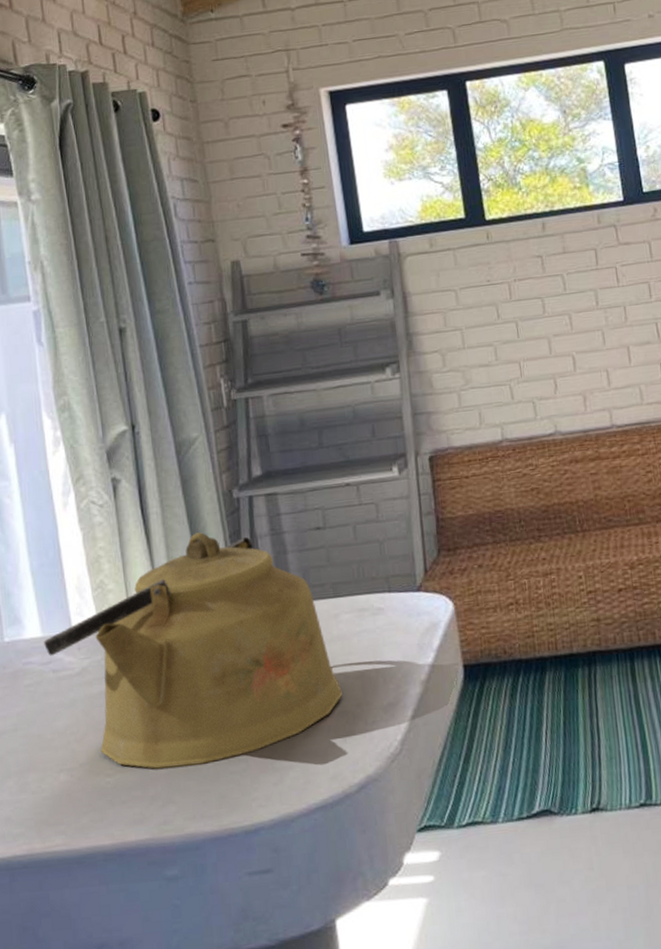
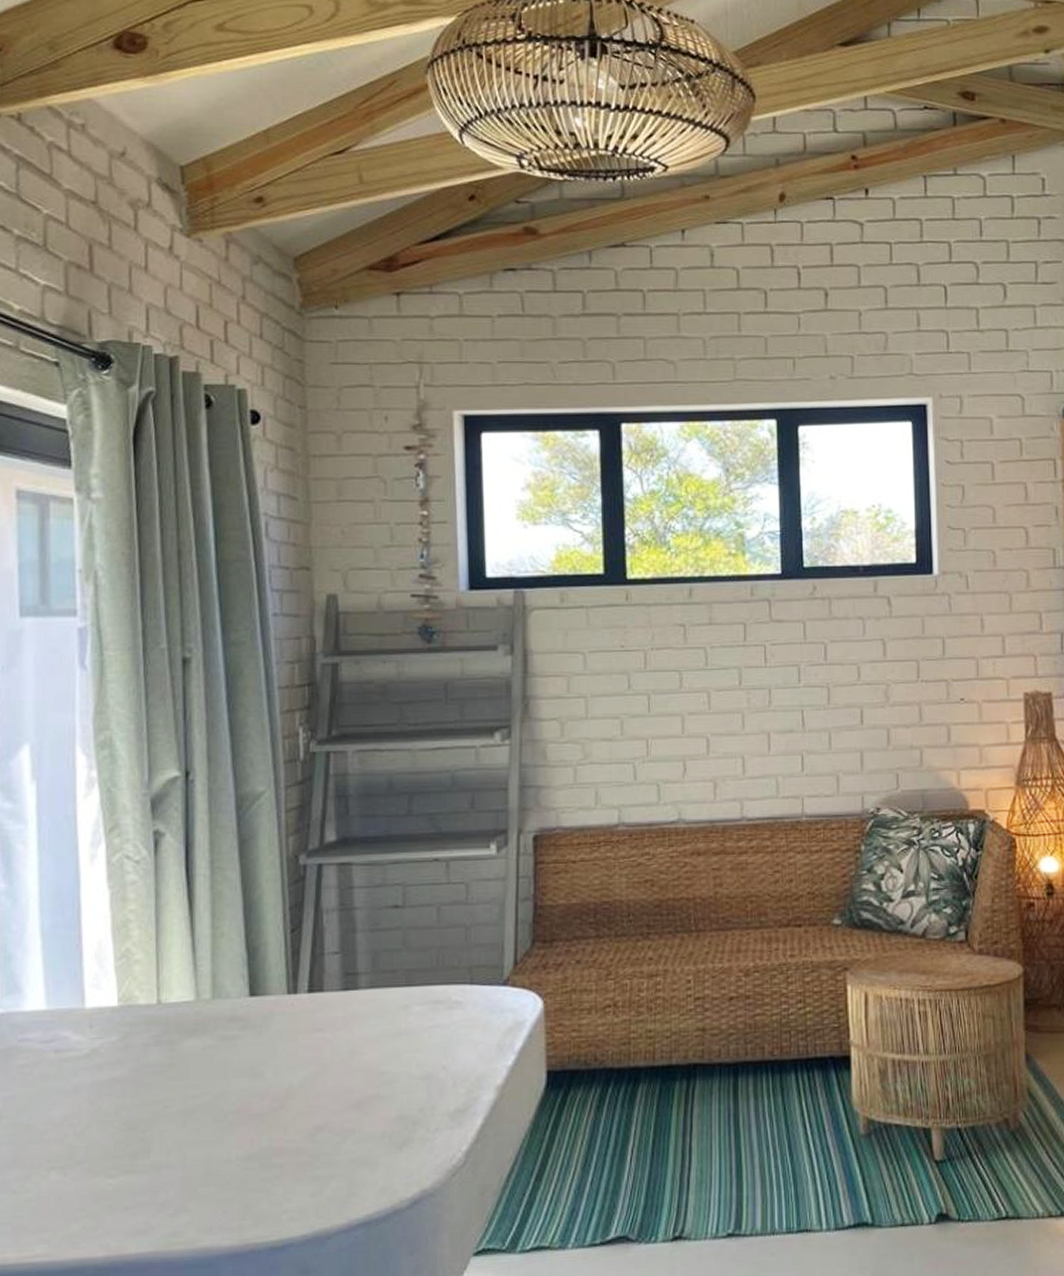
kettle: present [44,532,343,769] -> none [48,901,404,1171]

